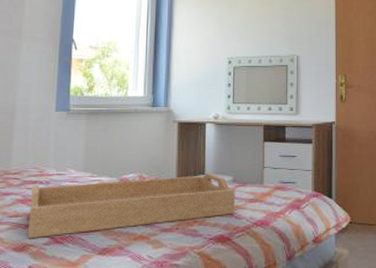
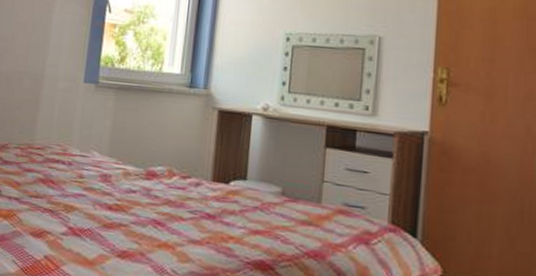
serving tray: present [28,172,235,239] -> none [46,164,284,237]

